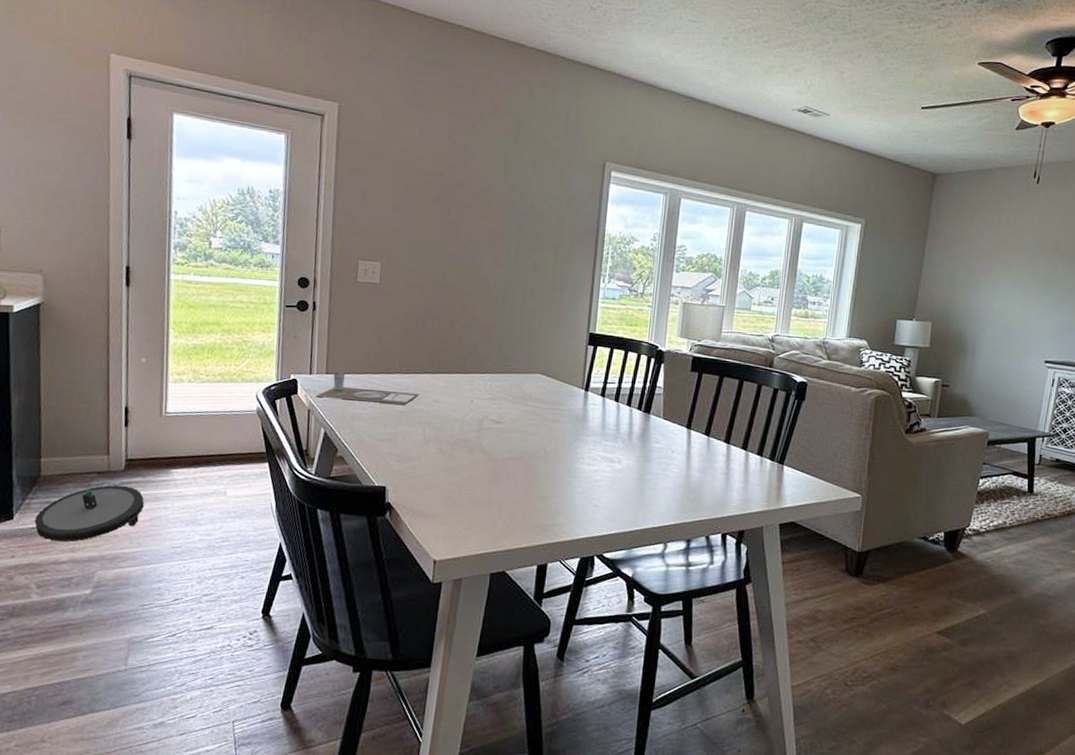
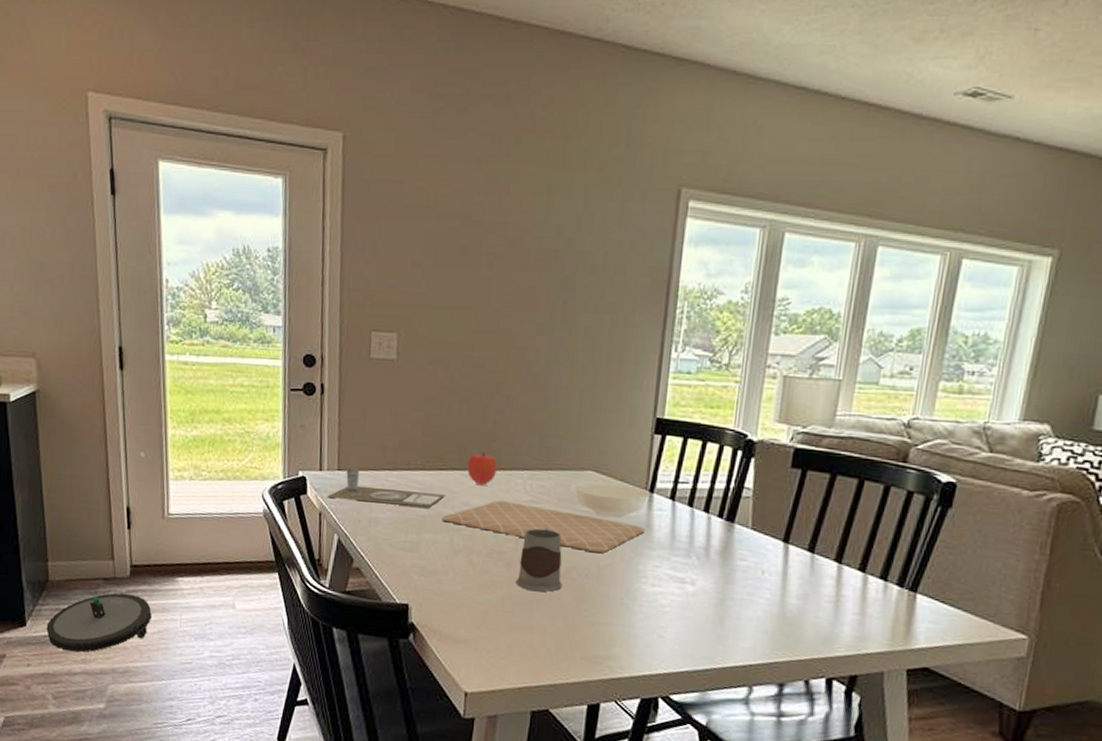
placemat: none [416,398,582,440] -> present [442,501,645,554]
fruit: none [438,359,464,386] -> present [467,452,498,486]
mug: none [477,420,516,473] -> present [515,527,563,592]
bowl: none [526,383,585,412] -> present [575,482,650,519]

